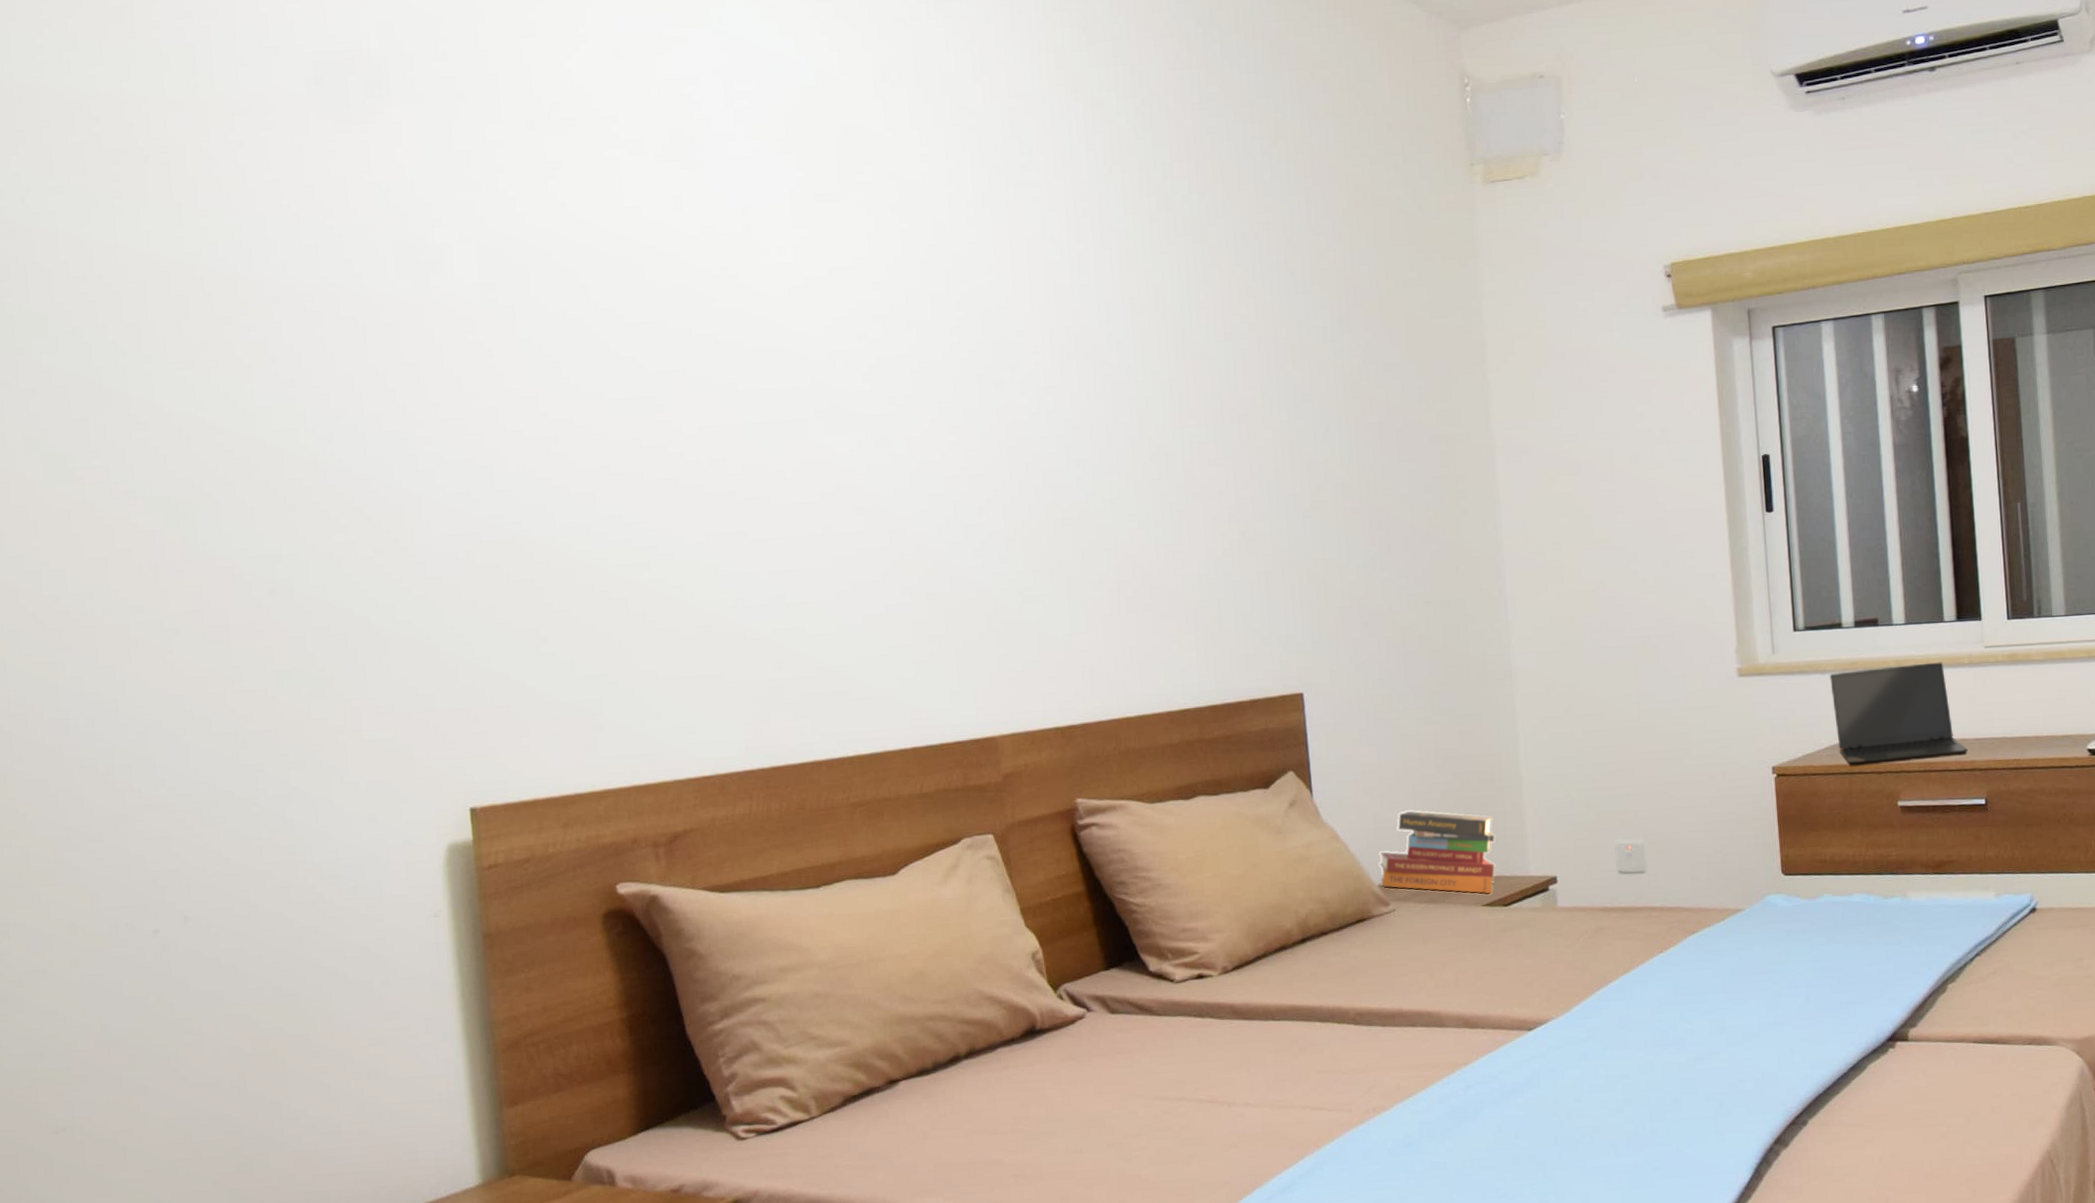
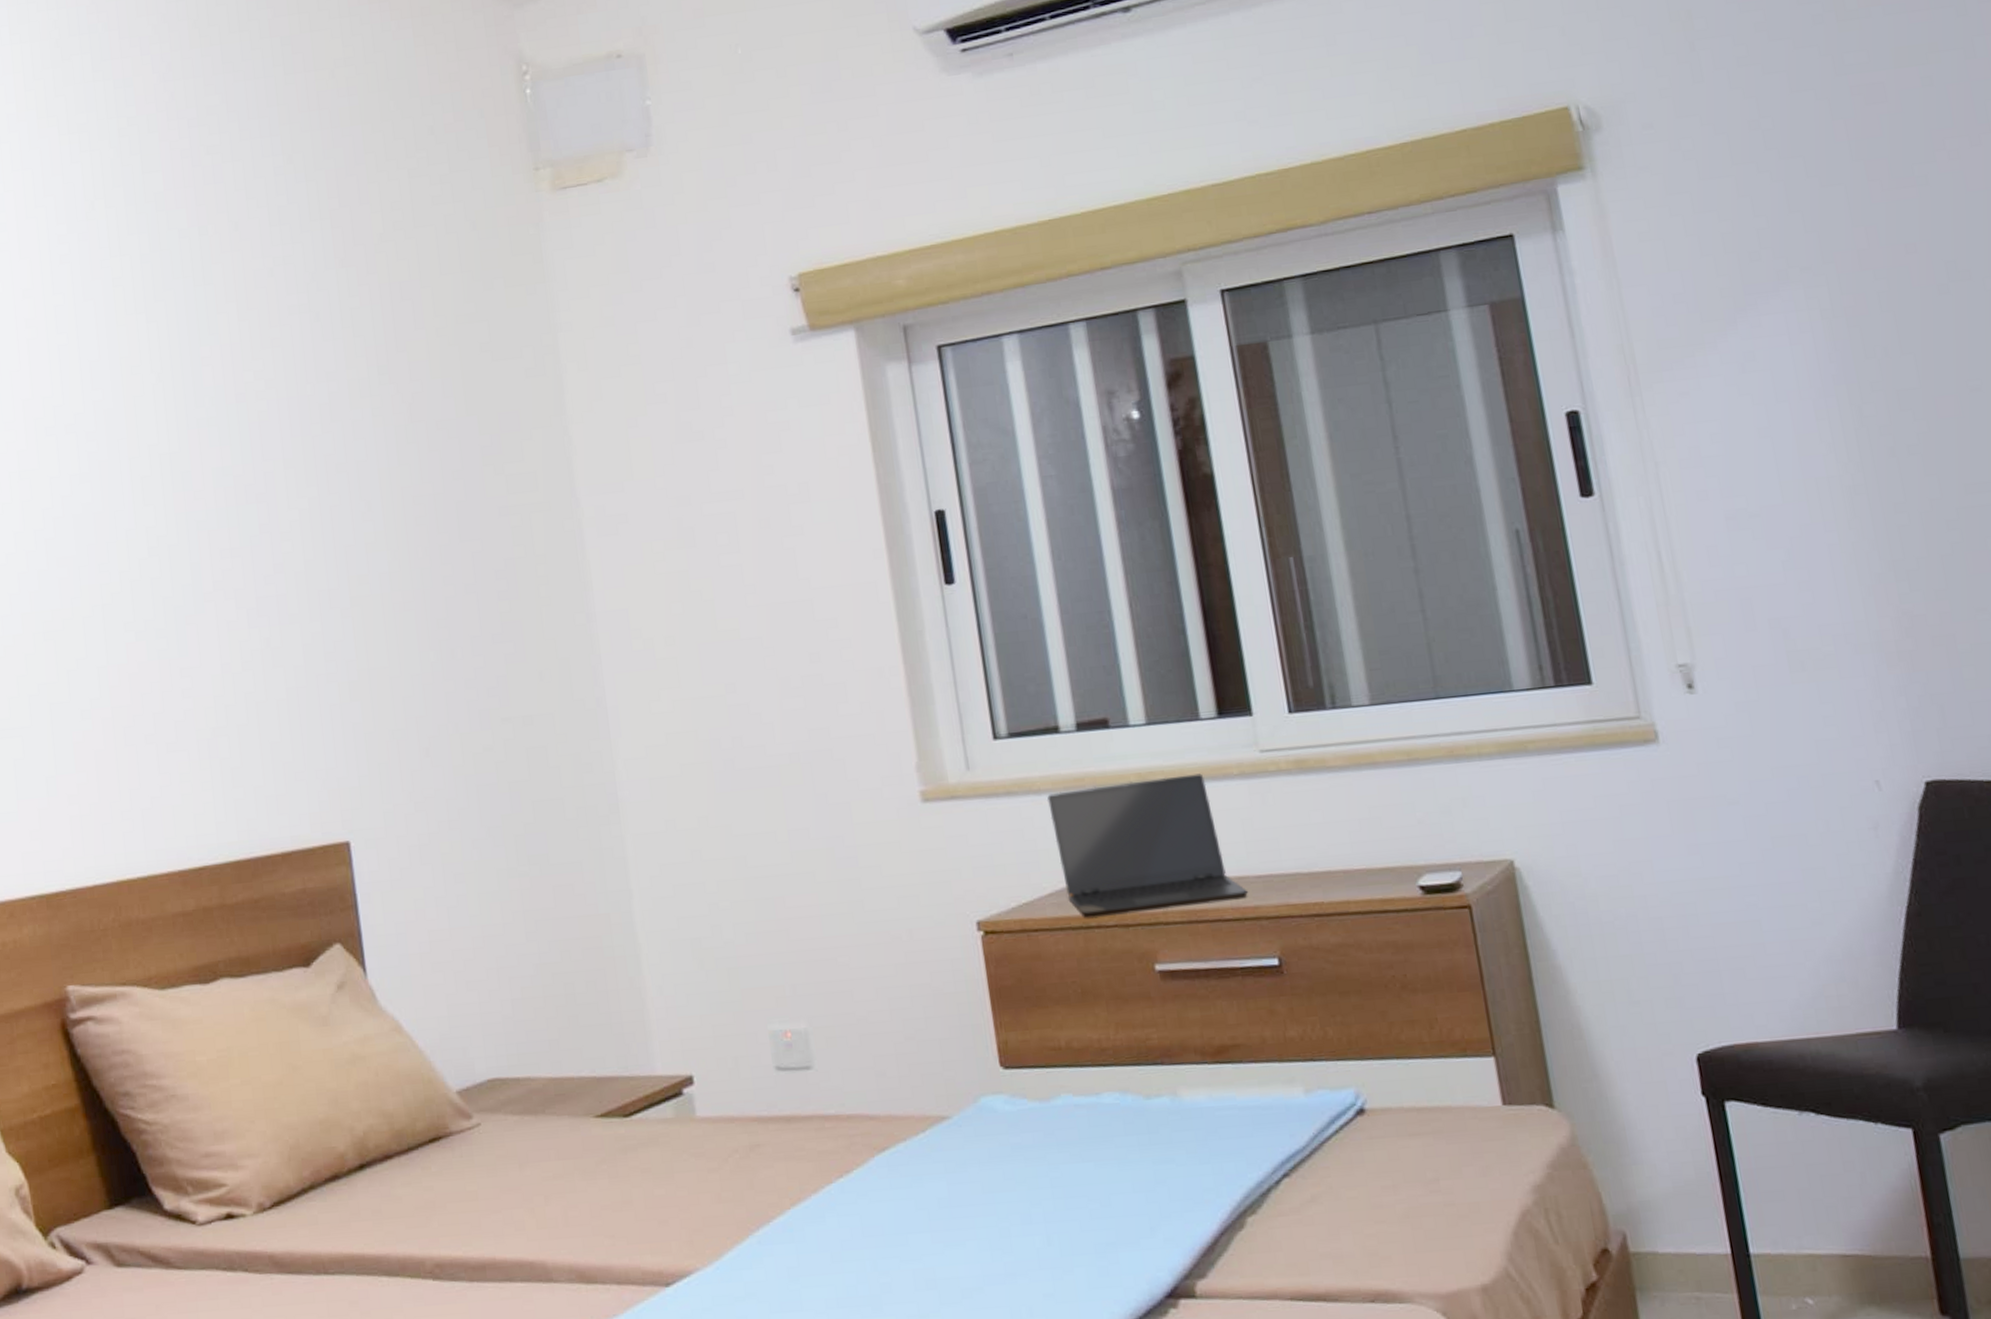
books: present [1379,811,1495,894] -> none [457,992,609,1102]

